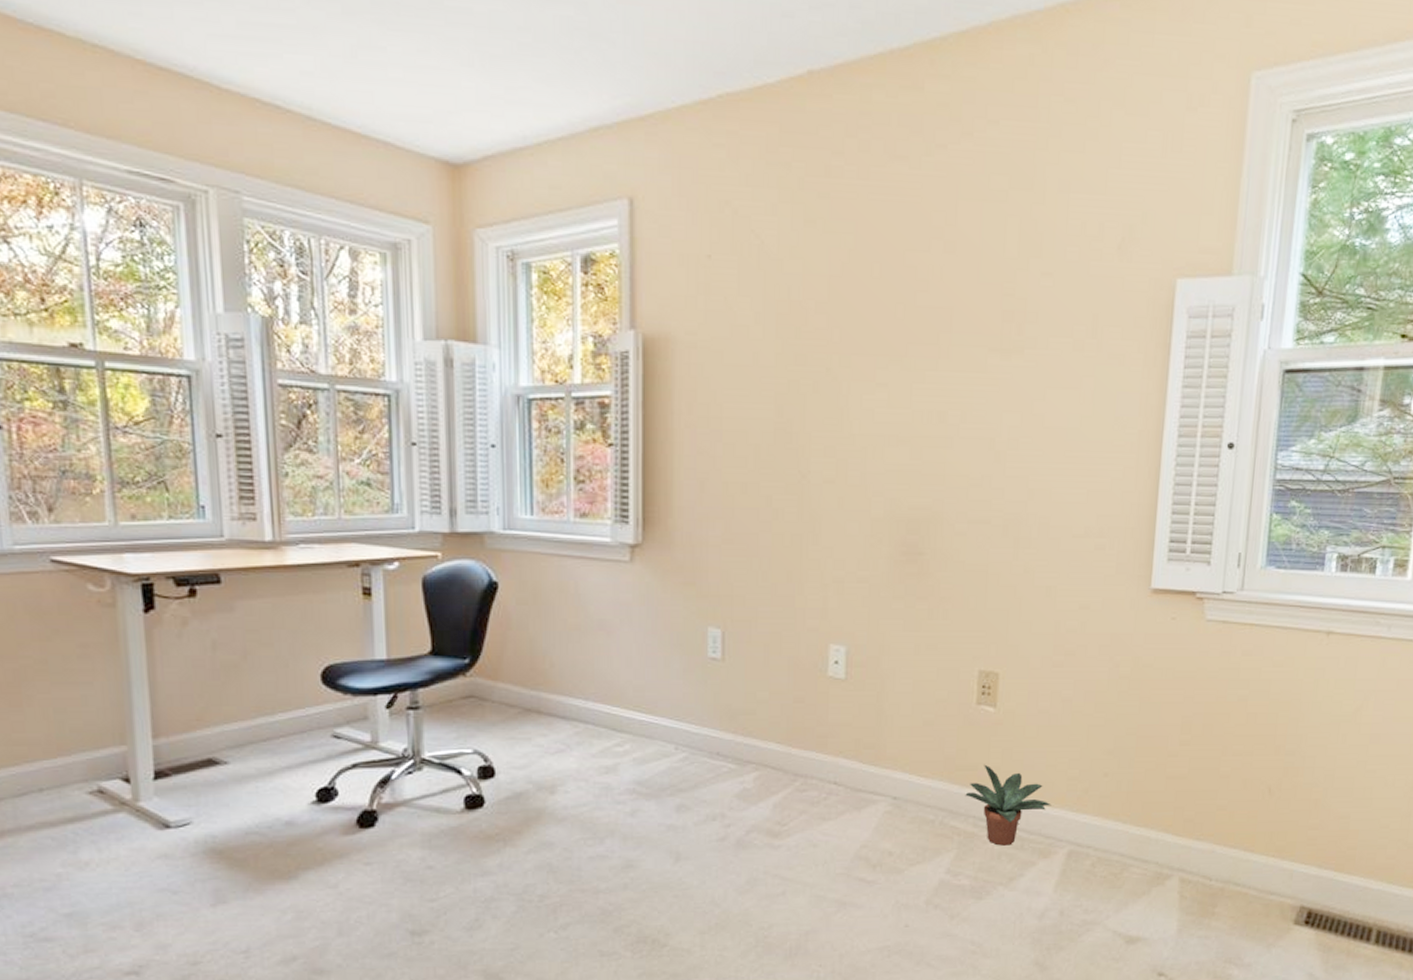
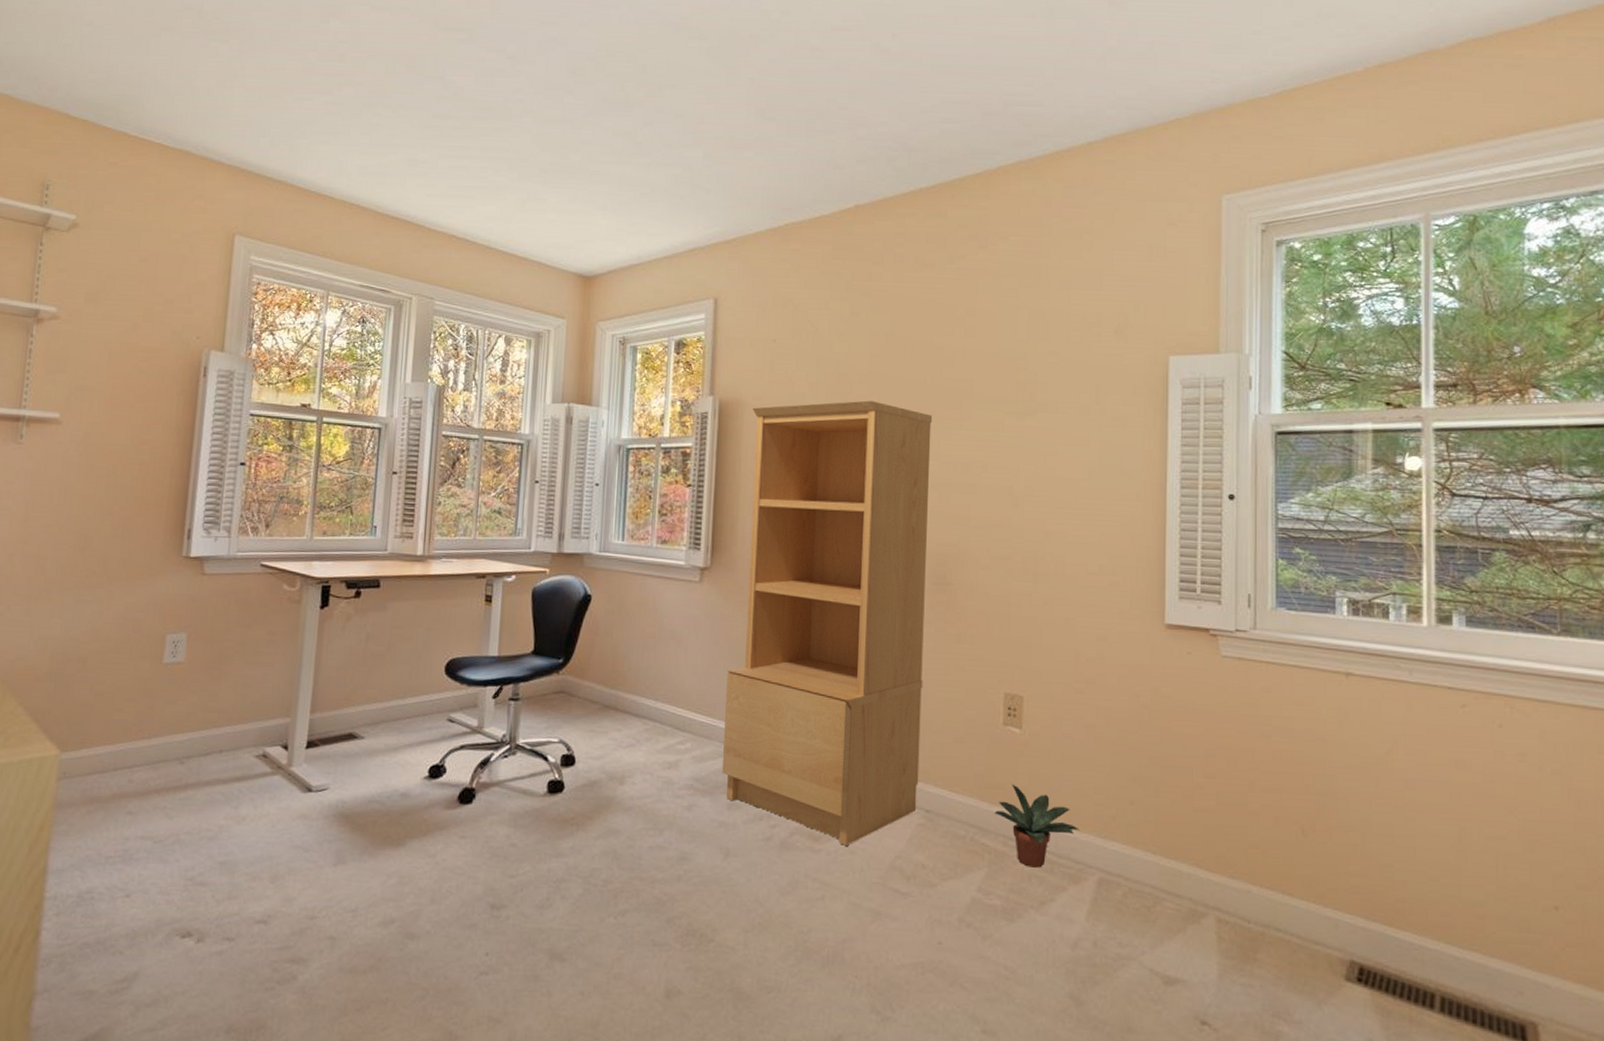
bookcase: none [667,334,903,839] -> present [721,400,932,846]

